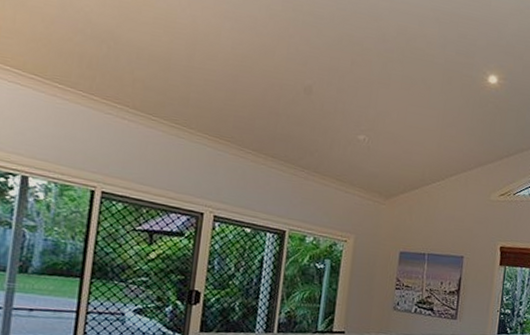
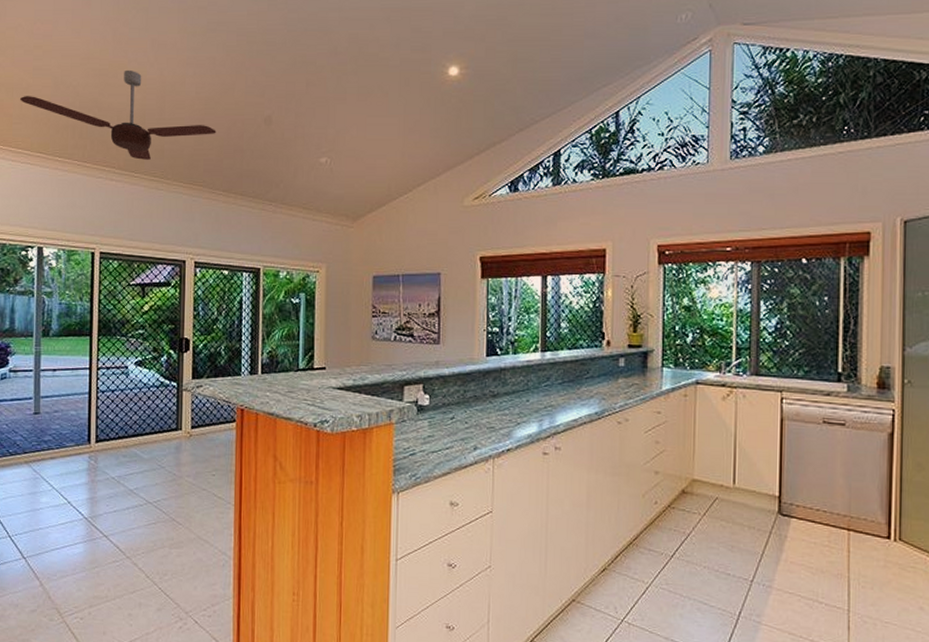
ceiling fan: none [13,8,251,106] -> present [20,69,217,160]

